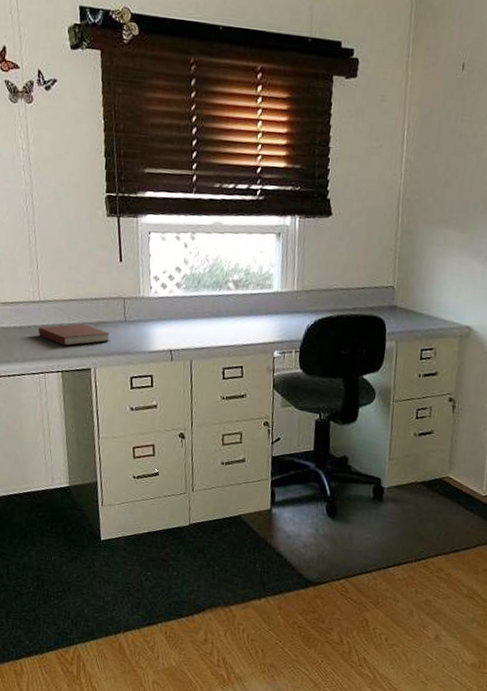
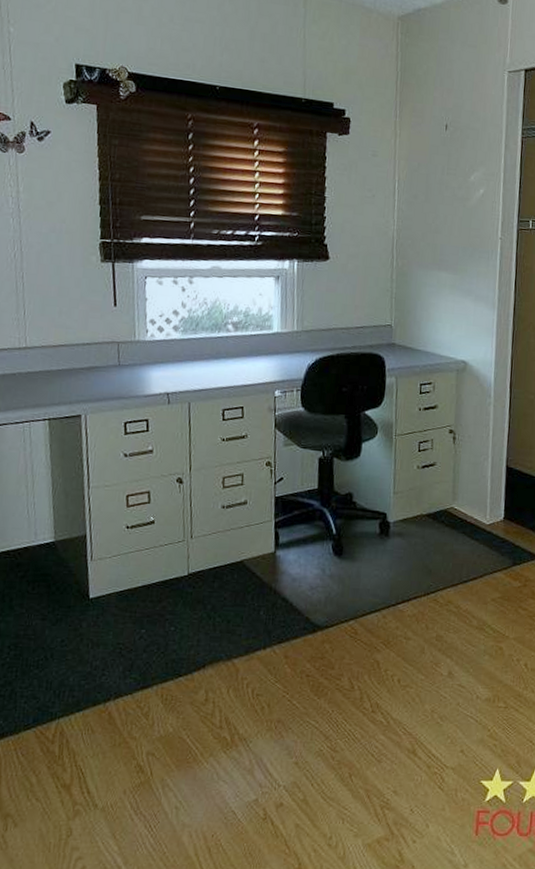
notebook: present [38,323,110,346] -> none [24,369,103,393]

